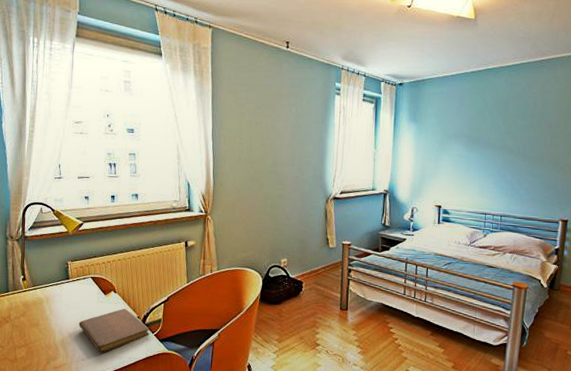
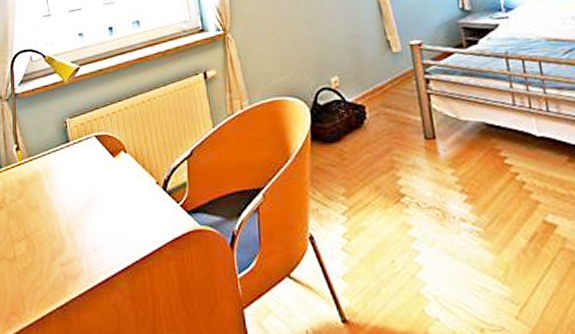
notebook: present [78,309,149,353] -> none [85,173,173,238]

